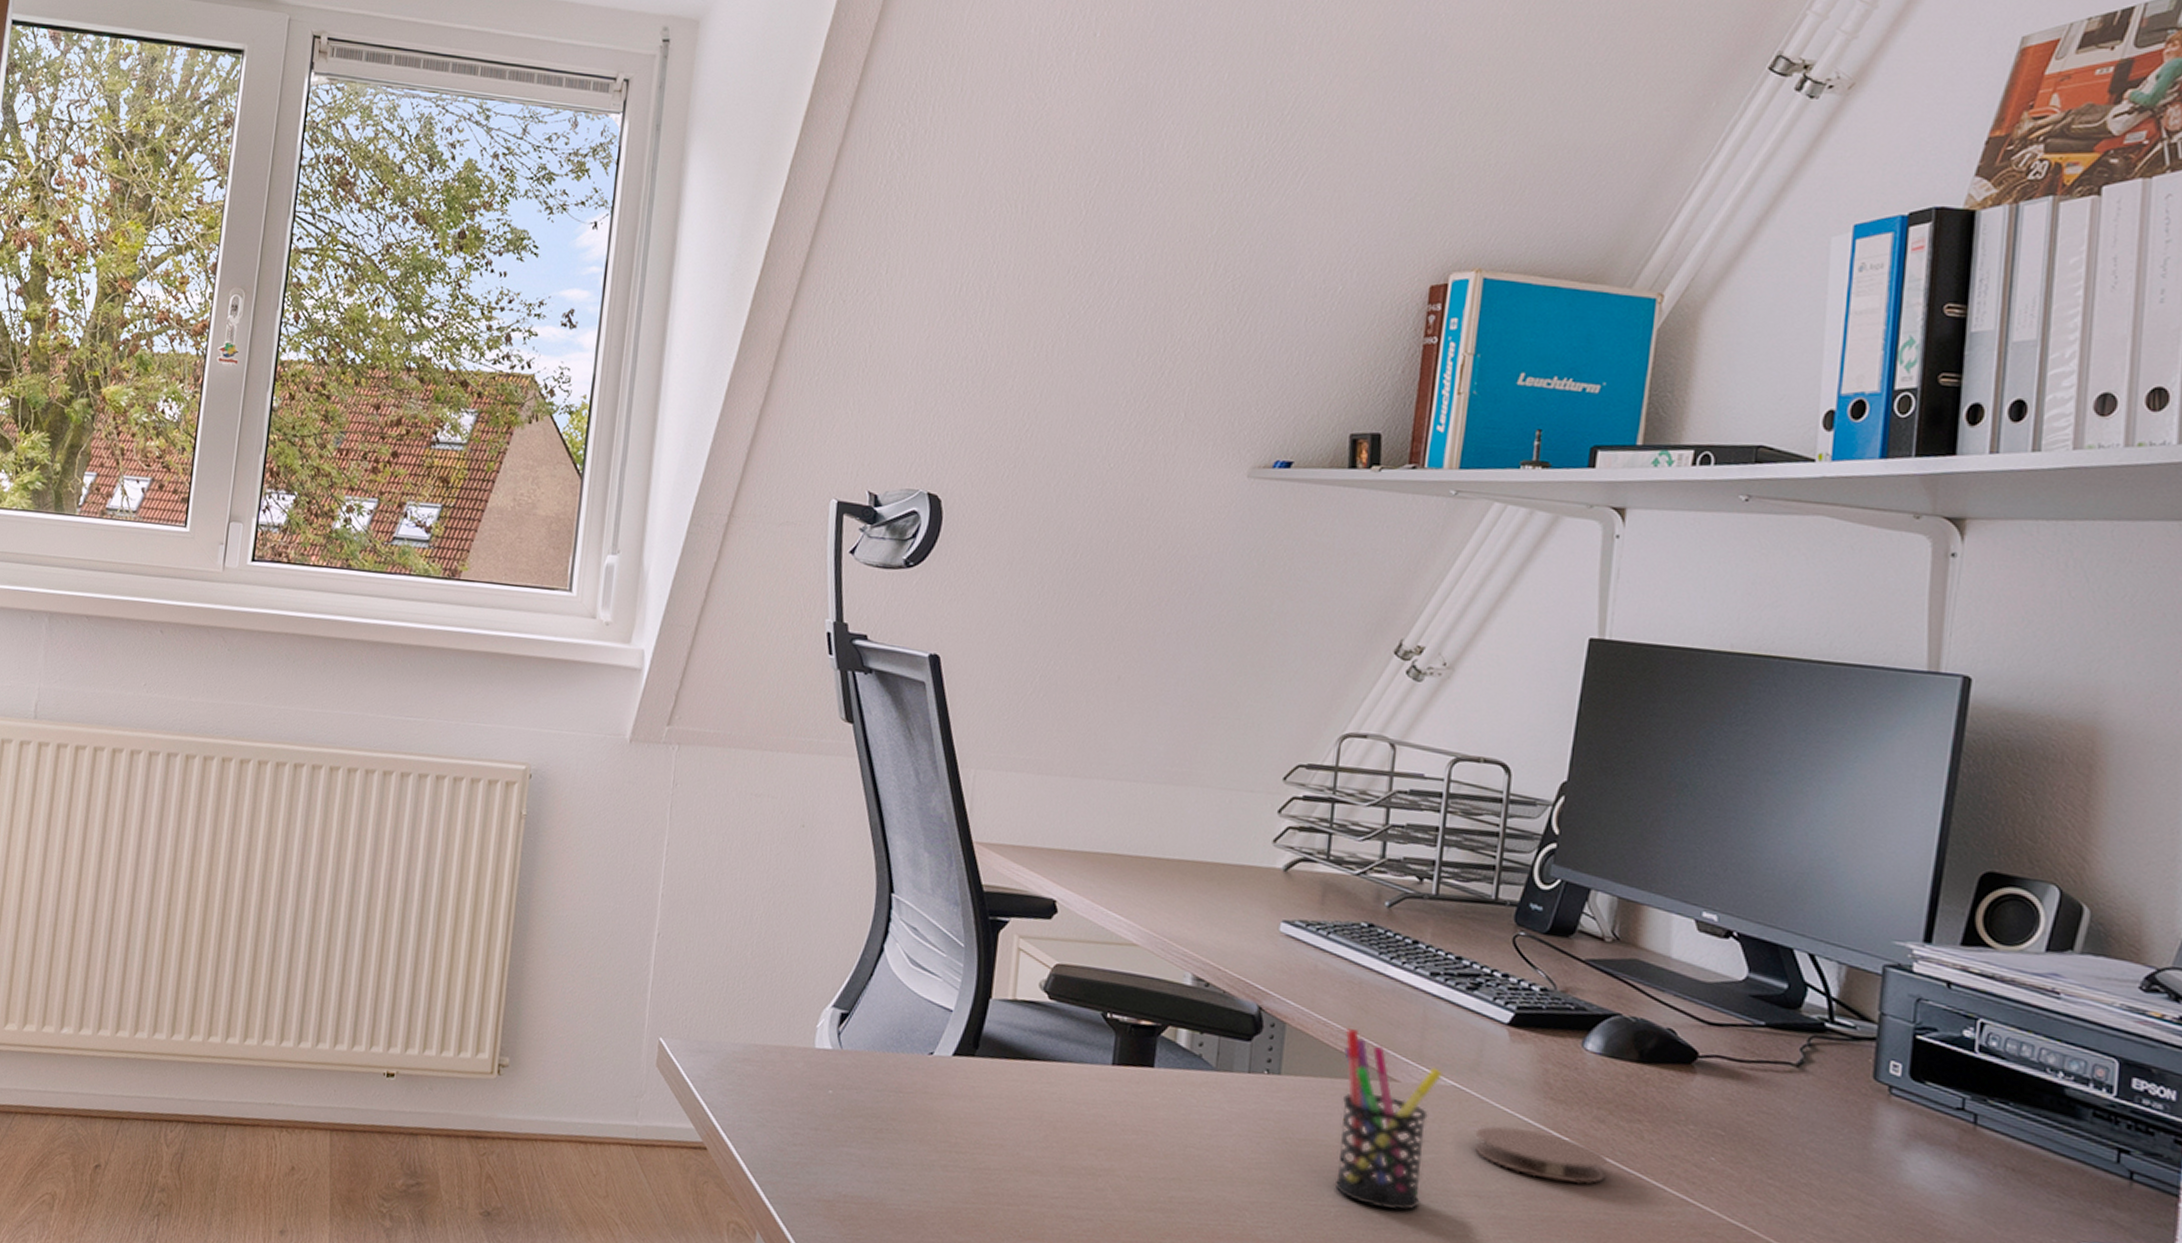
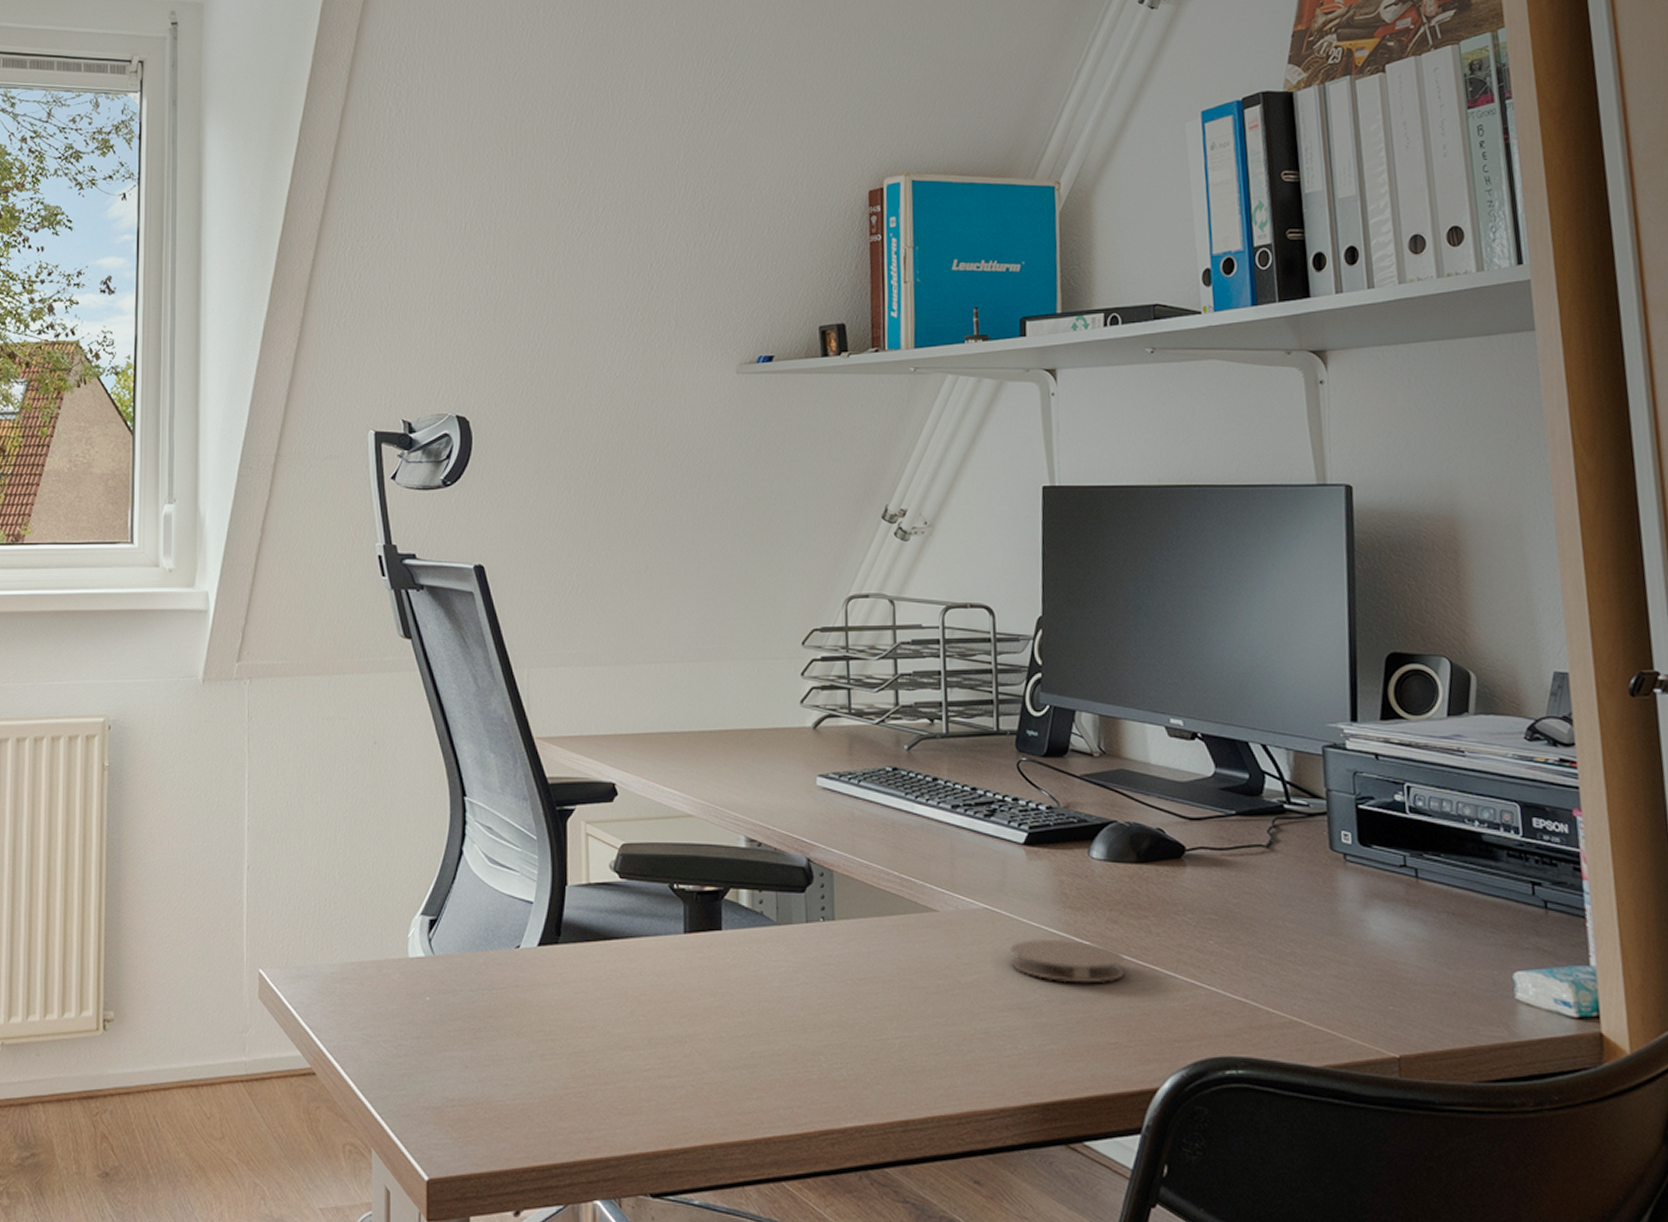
pen holder: present [1334,1028,1444,1211] -> none [886,868,975,1034]

